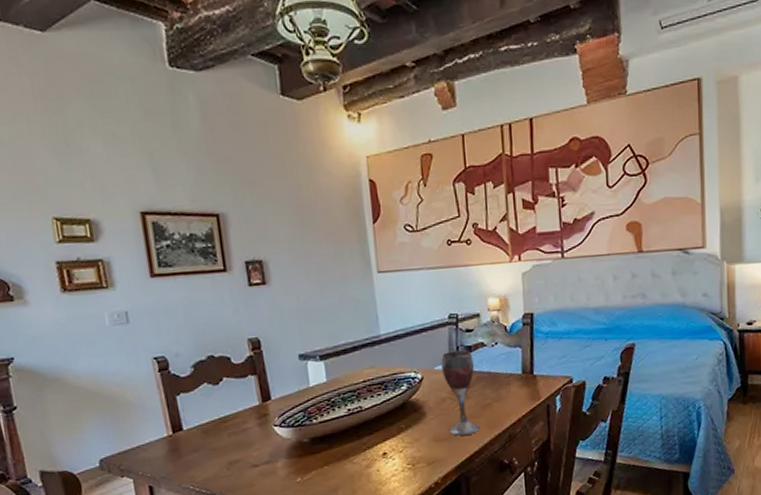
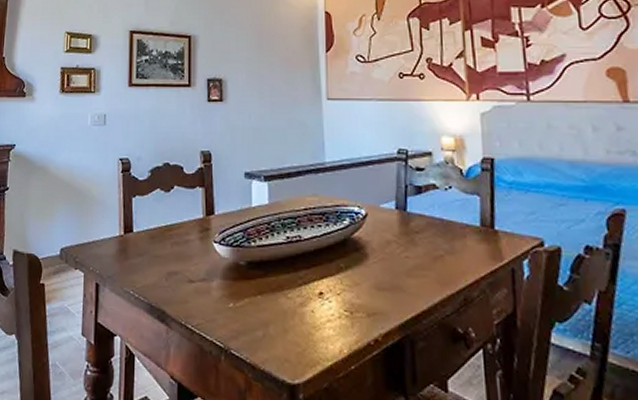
cup: present [441,350,480,436] -> none [387,190,429,289]

